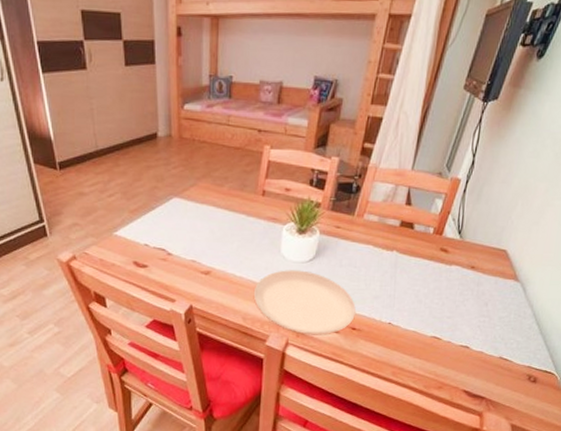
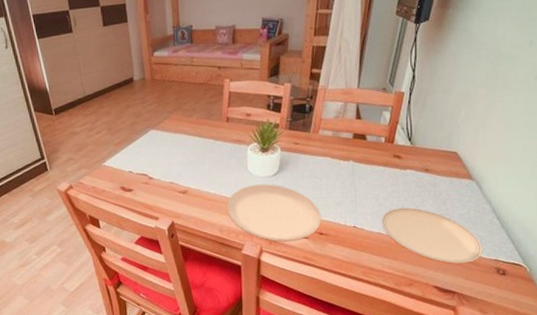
plate: none [418,306,518,368] -> present [381,207,482,263]

